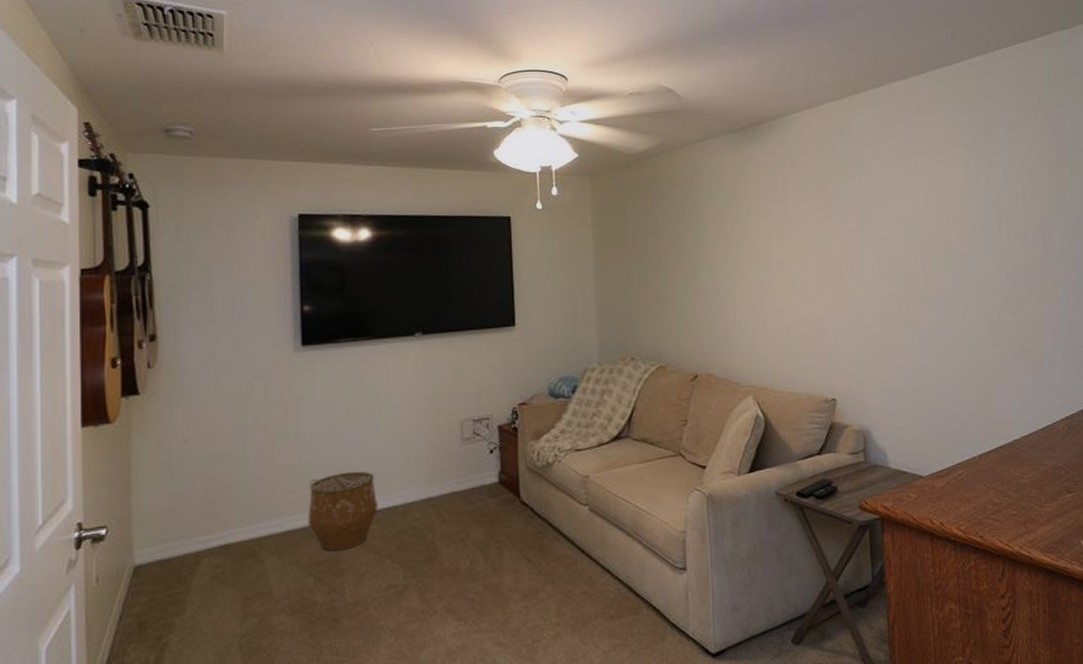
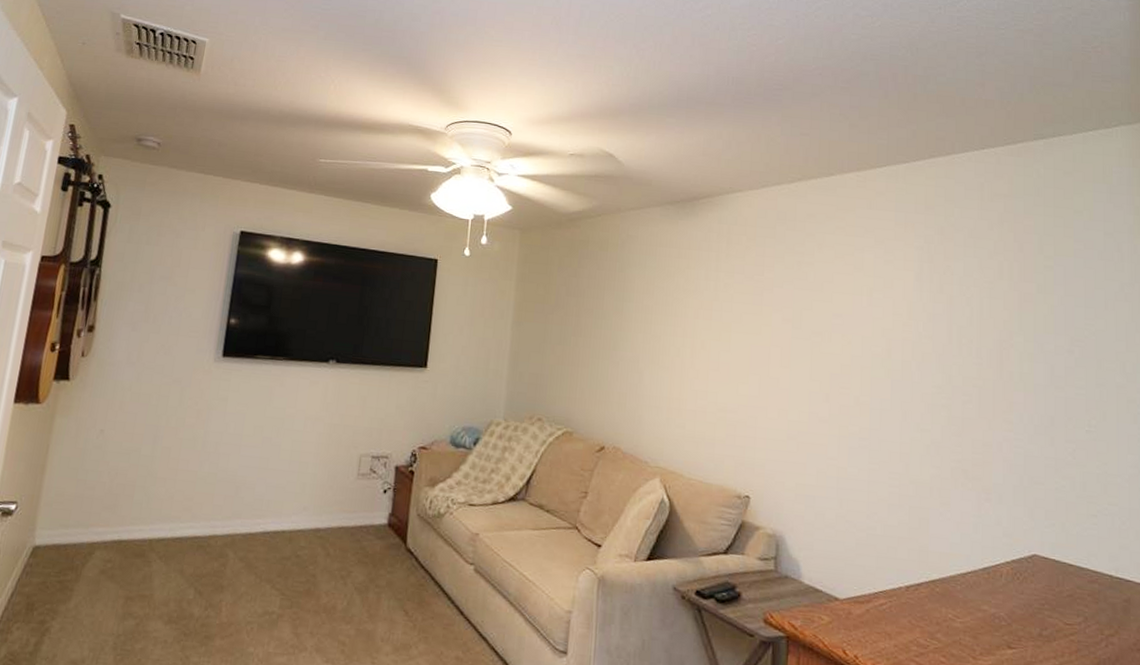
basket: present [308,471,379,552] -> none [198,488,268,567]

